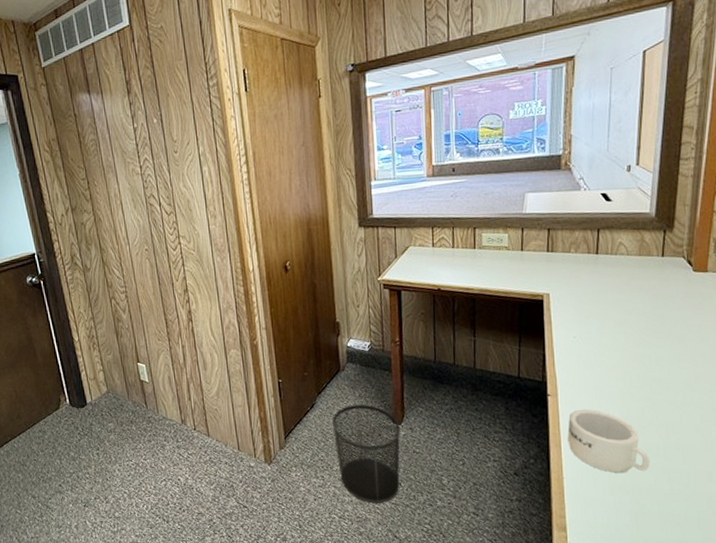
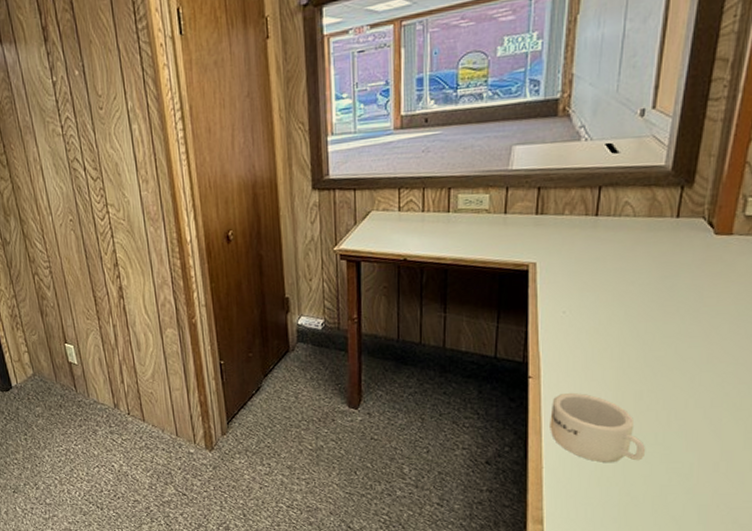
waste bin: present [332,404,401,504] -> none [279,387,357,493]

